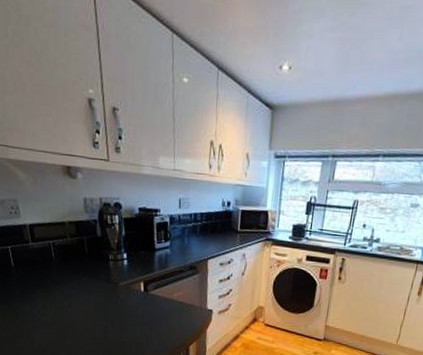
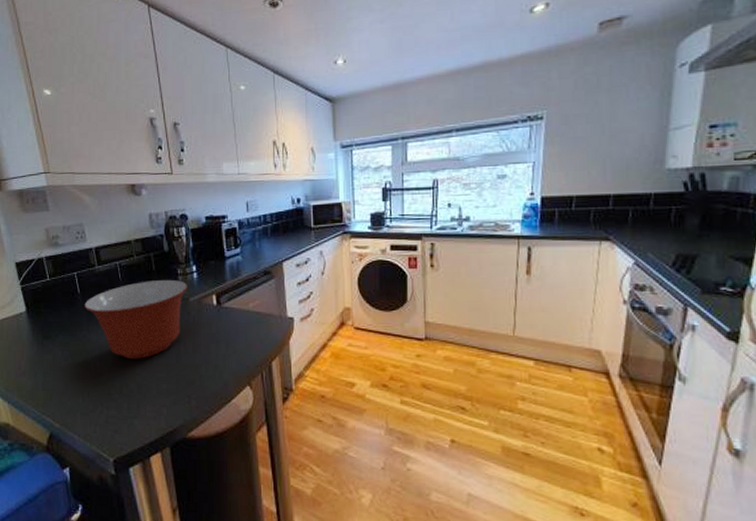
mixing bowl: none [18,262,117,332] -> present [84,279,187,359]

